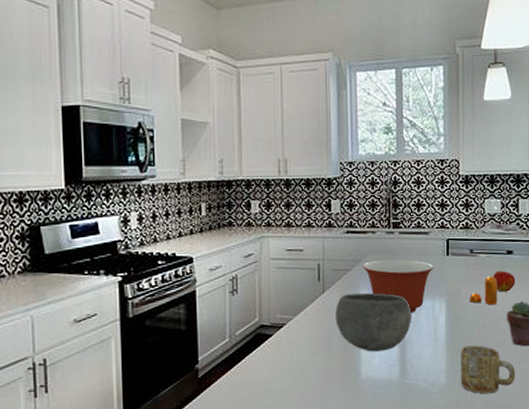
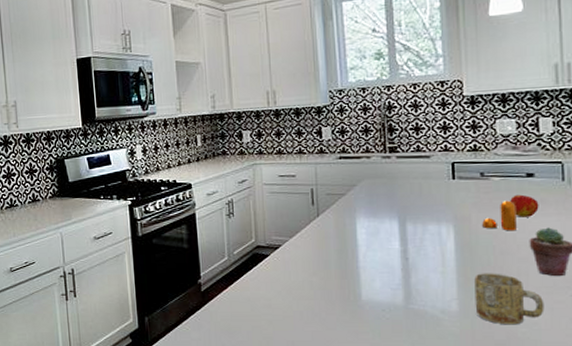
bowl: present [336,293,411,352] -> none [331,217,415,275]
mixing bowl: present [362,259,434,313] -> none [358,183,438,238]

